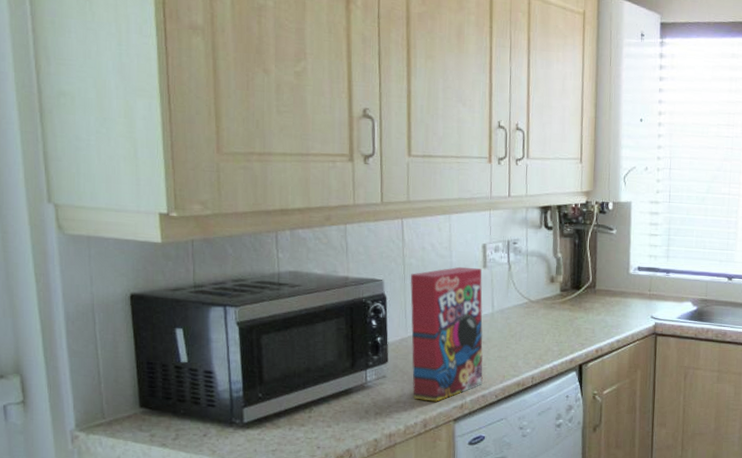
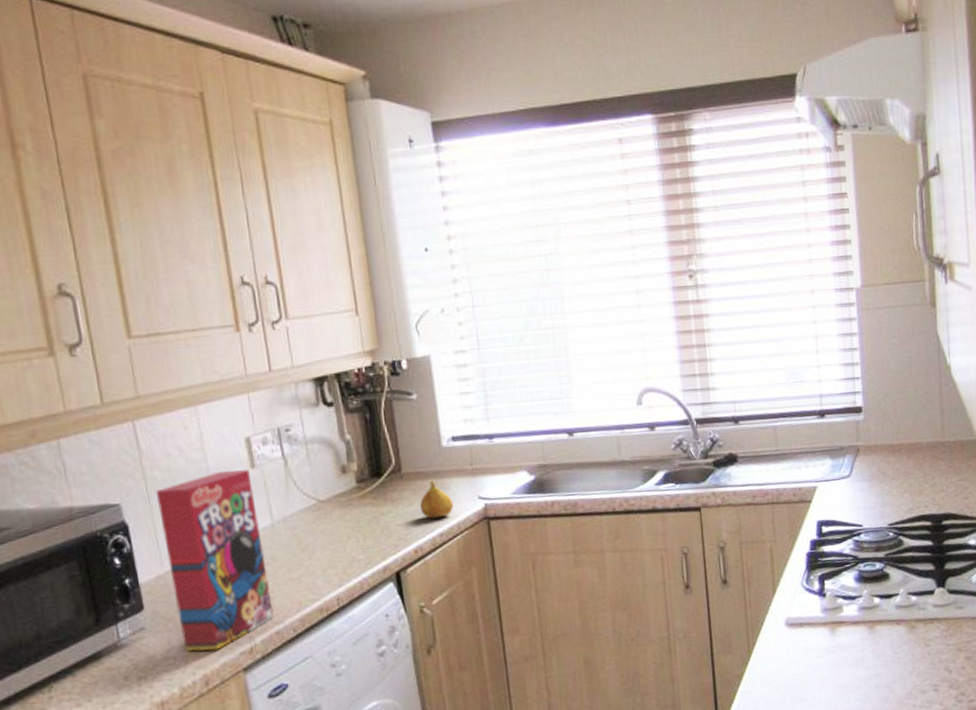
fruit: none [606,299,632,328] -> present [420,481,454,519]

